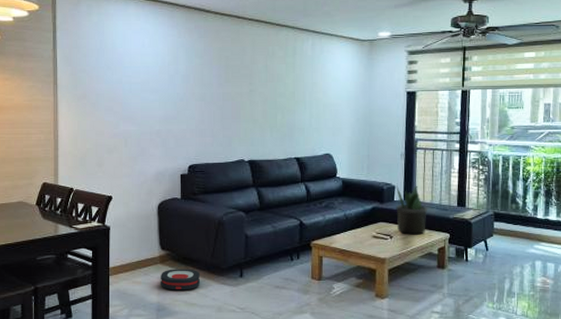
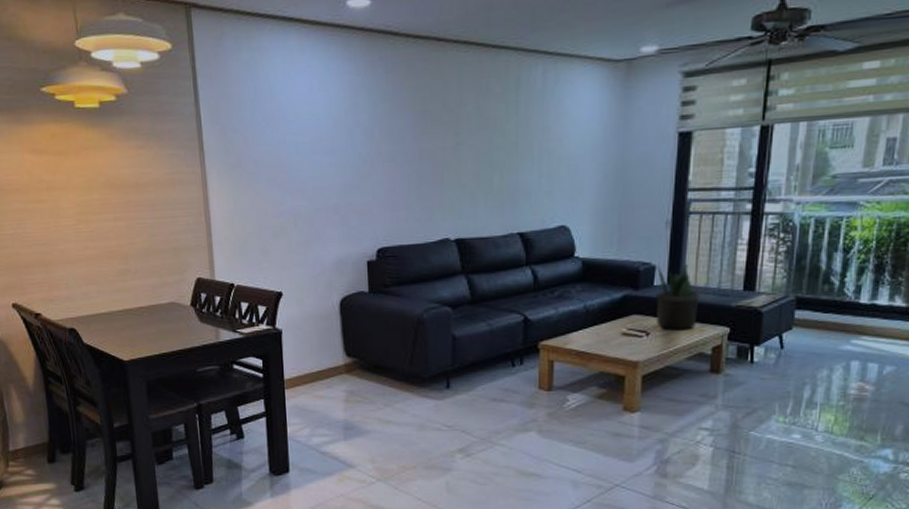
robot vacuum: present [161,269,200,291] -> none [347,379,396,406]

